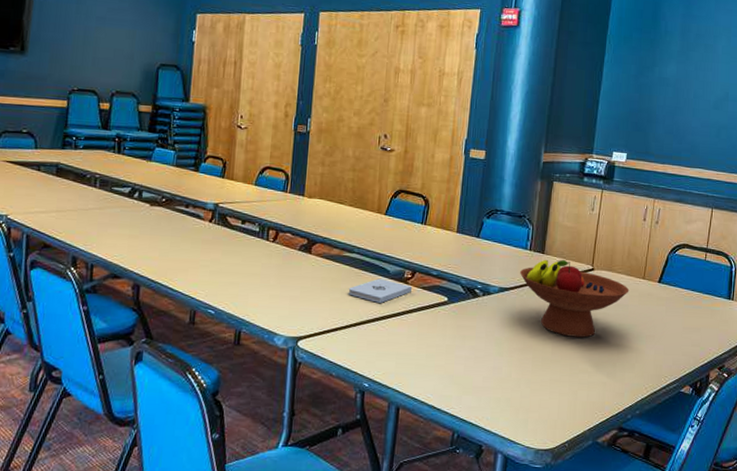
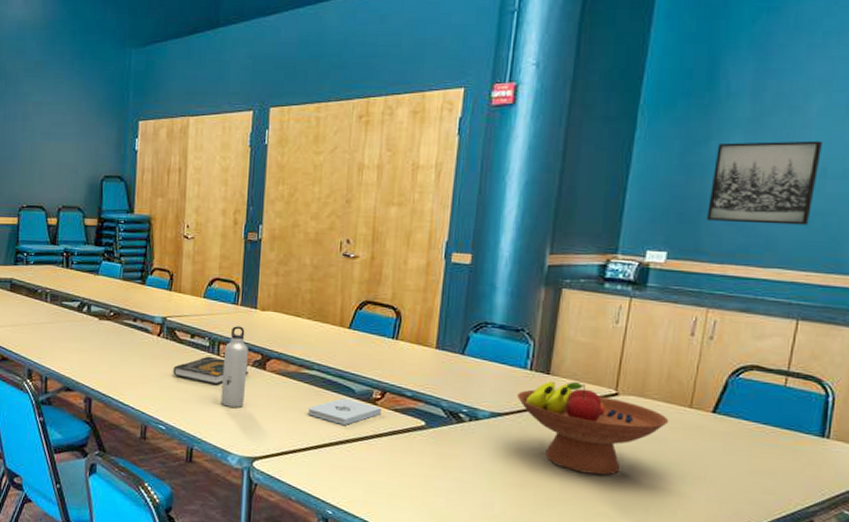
notebook: none [223,241,296,270] -> present [173,356,249,386]
water bottle: none [269,212,296,290] -> present [221,326,248,408]
wall art: none [653,69,726,136] -> present [707,140,824,225]

